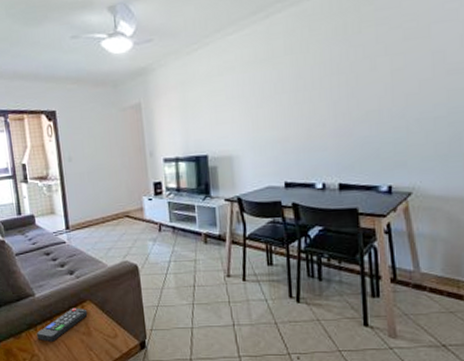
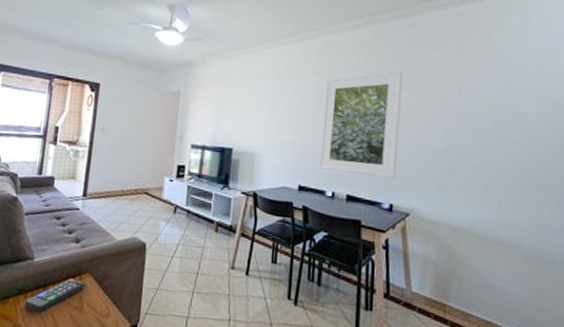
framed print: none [300,32,392,161] -> present [319,71,403,178]

